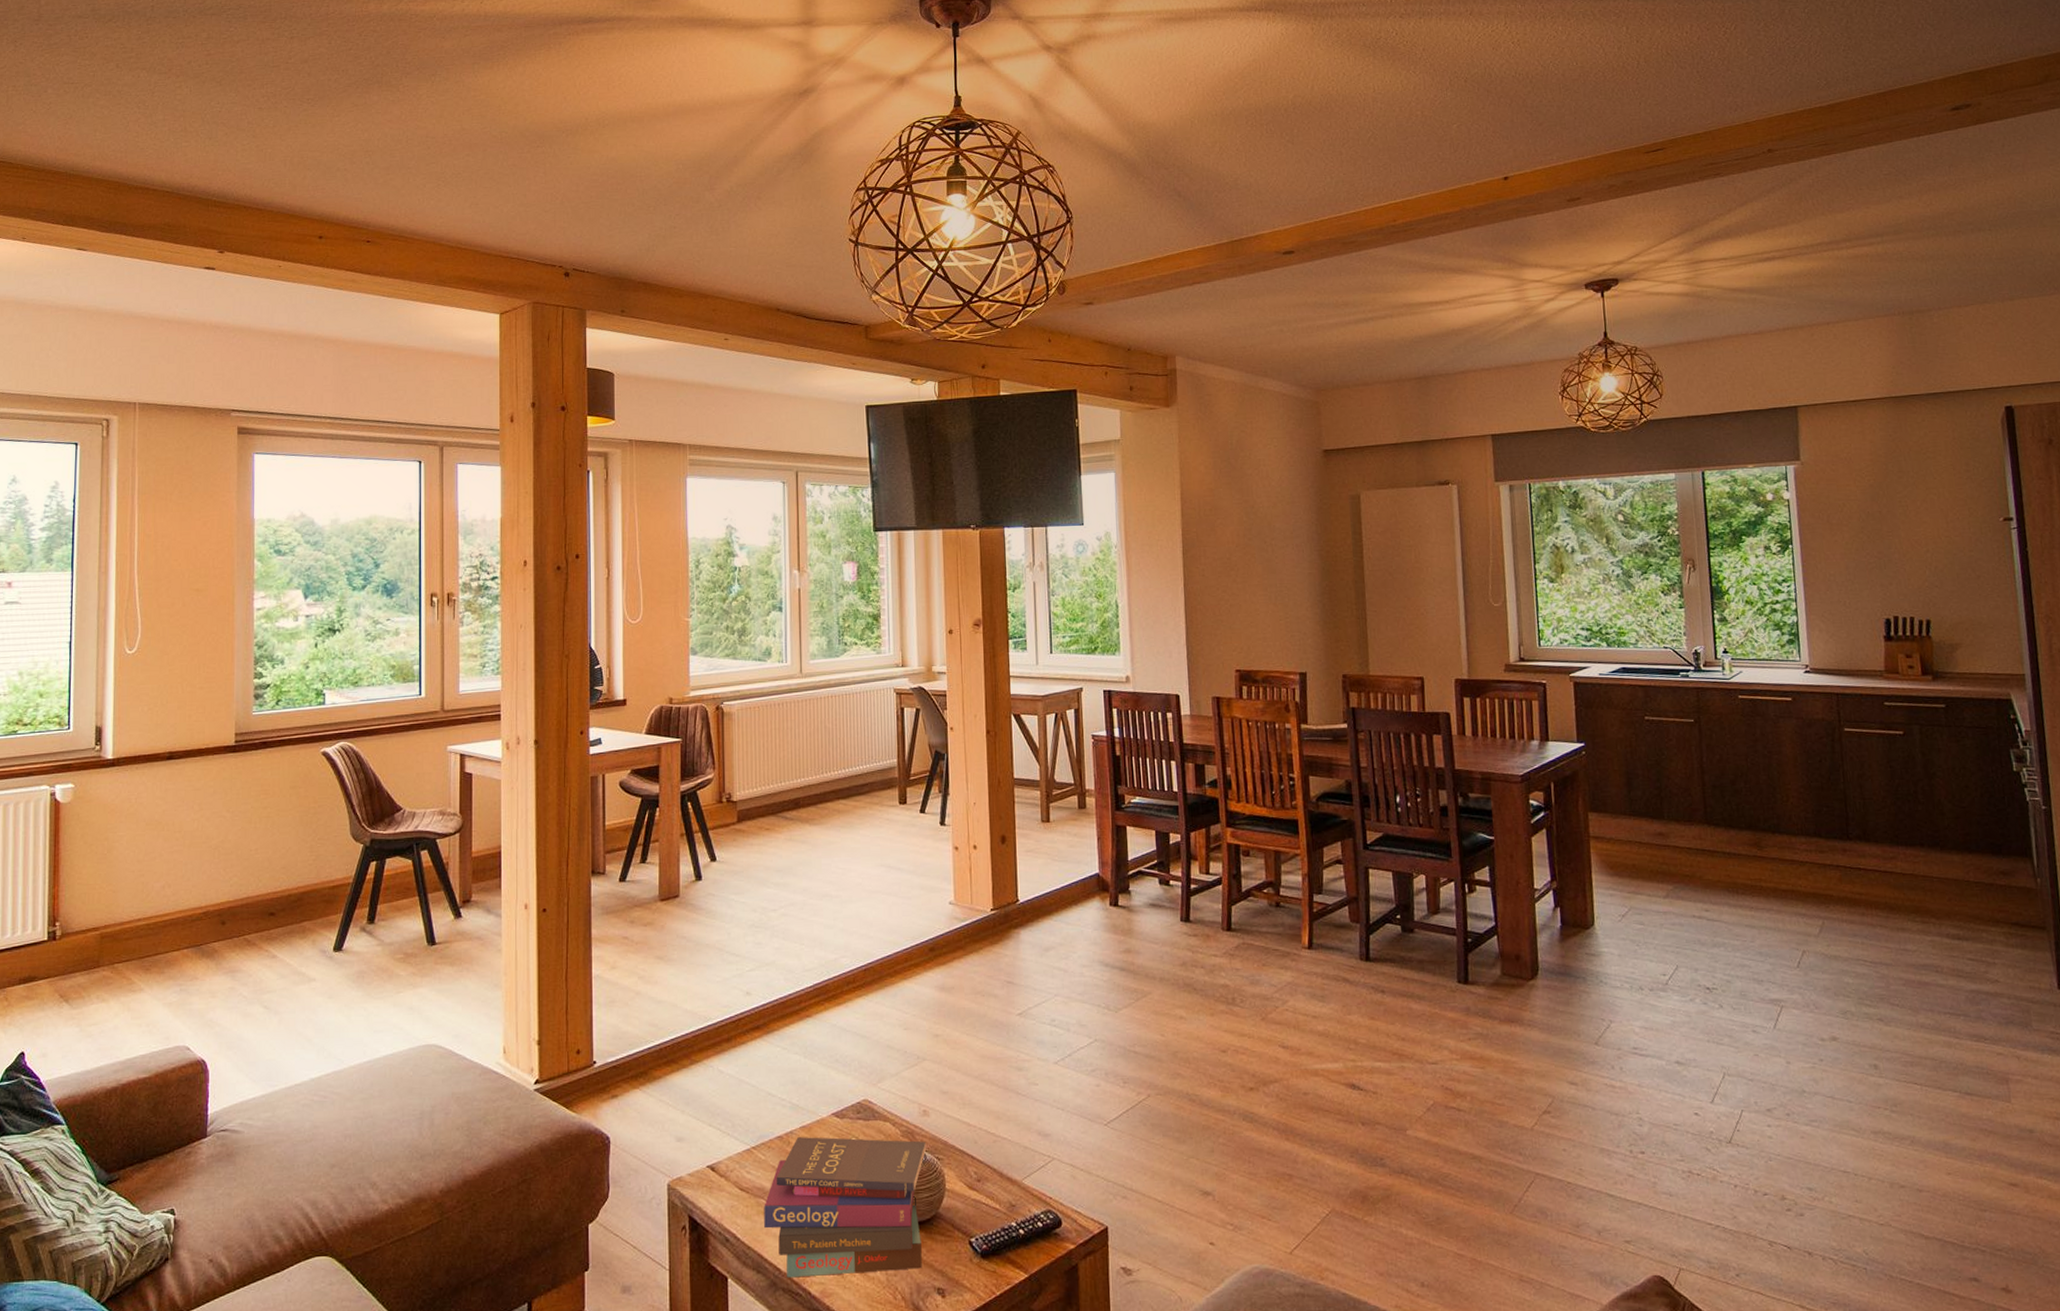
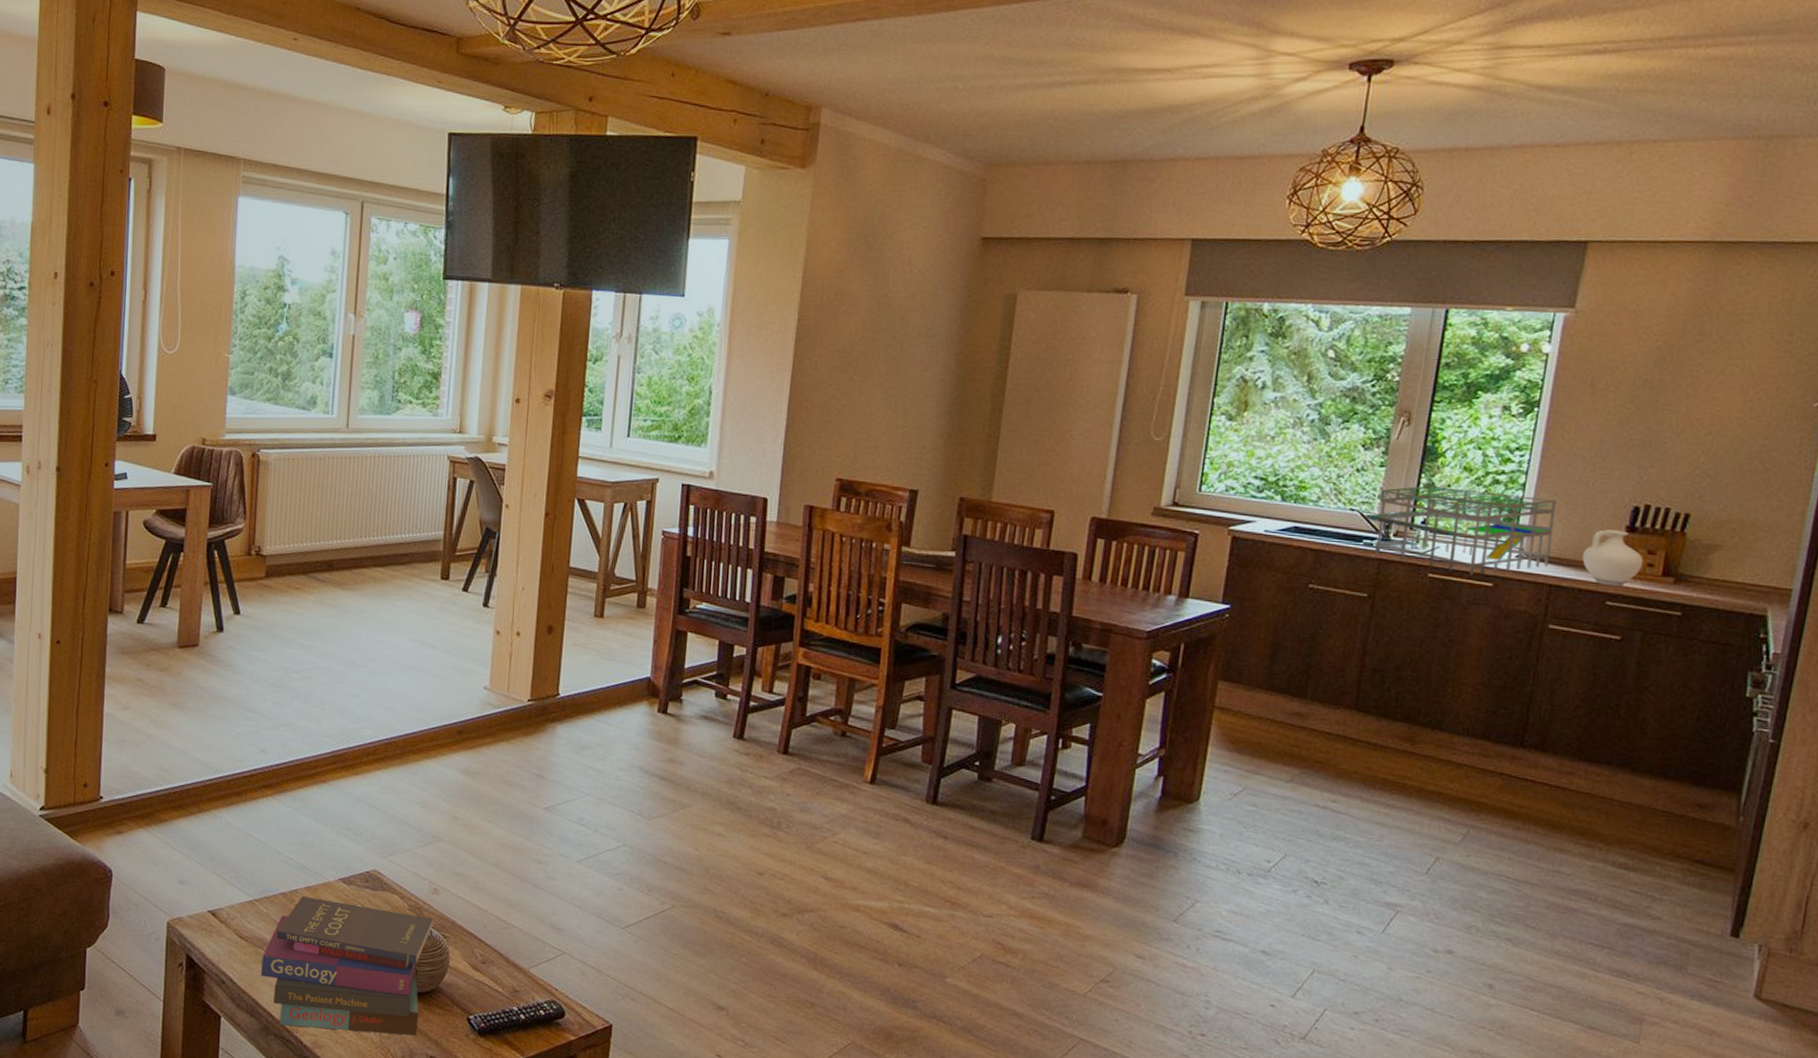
architectural model: none [1677,619,1831,693] -> present [1366,486,1557,576]
ceramic jug: none [1856,639,1905,689] -> present [1582,528,1643,587]

